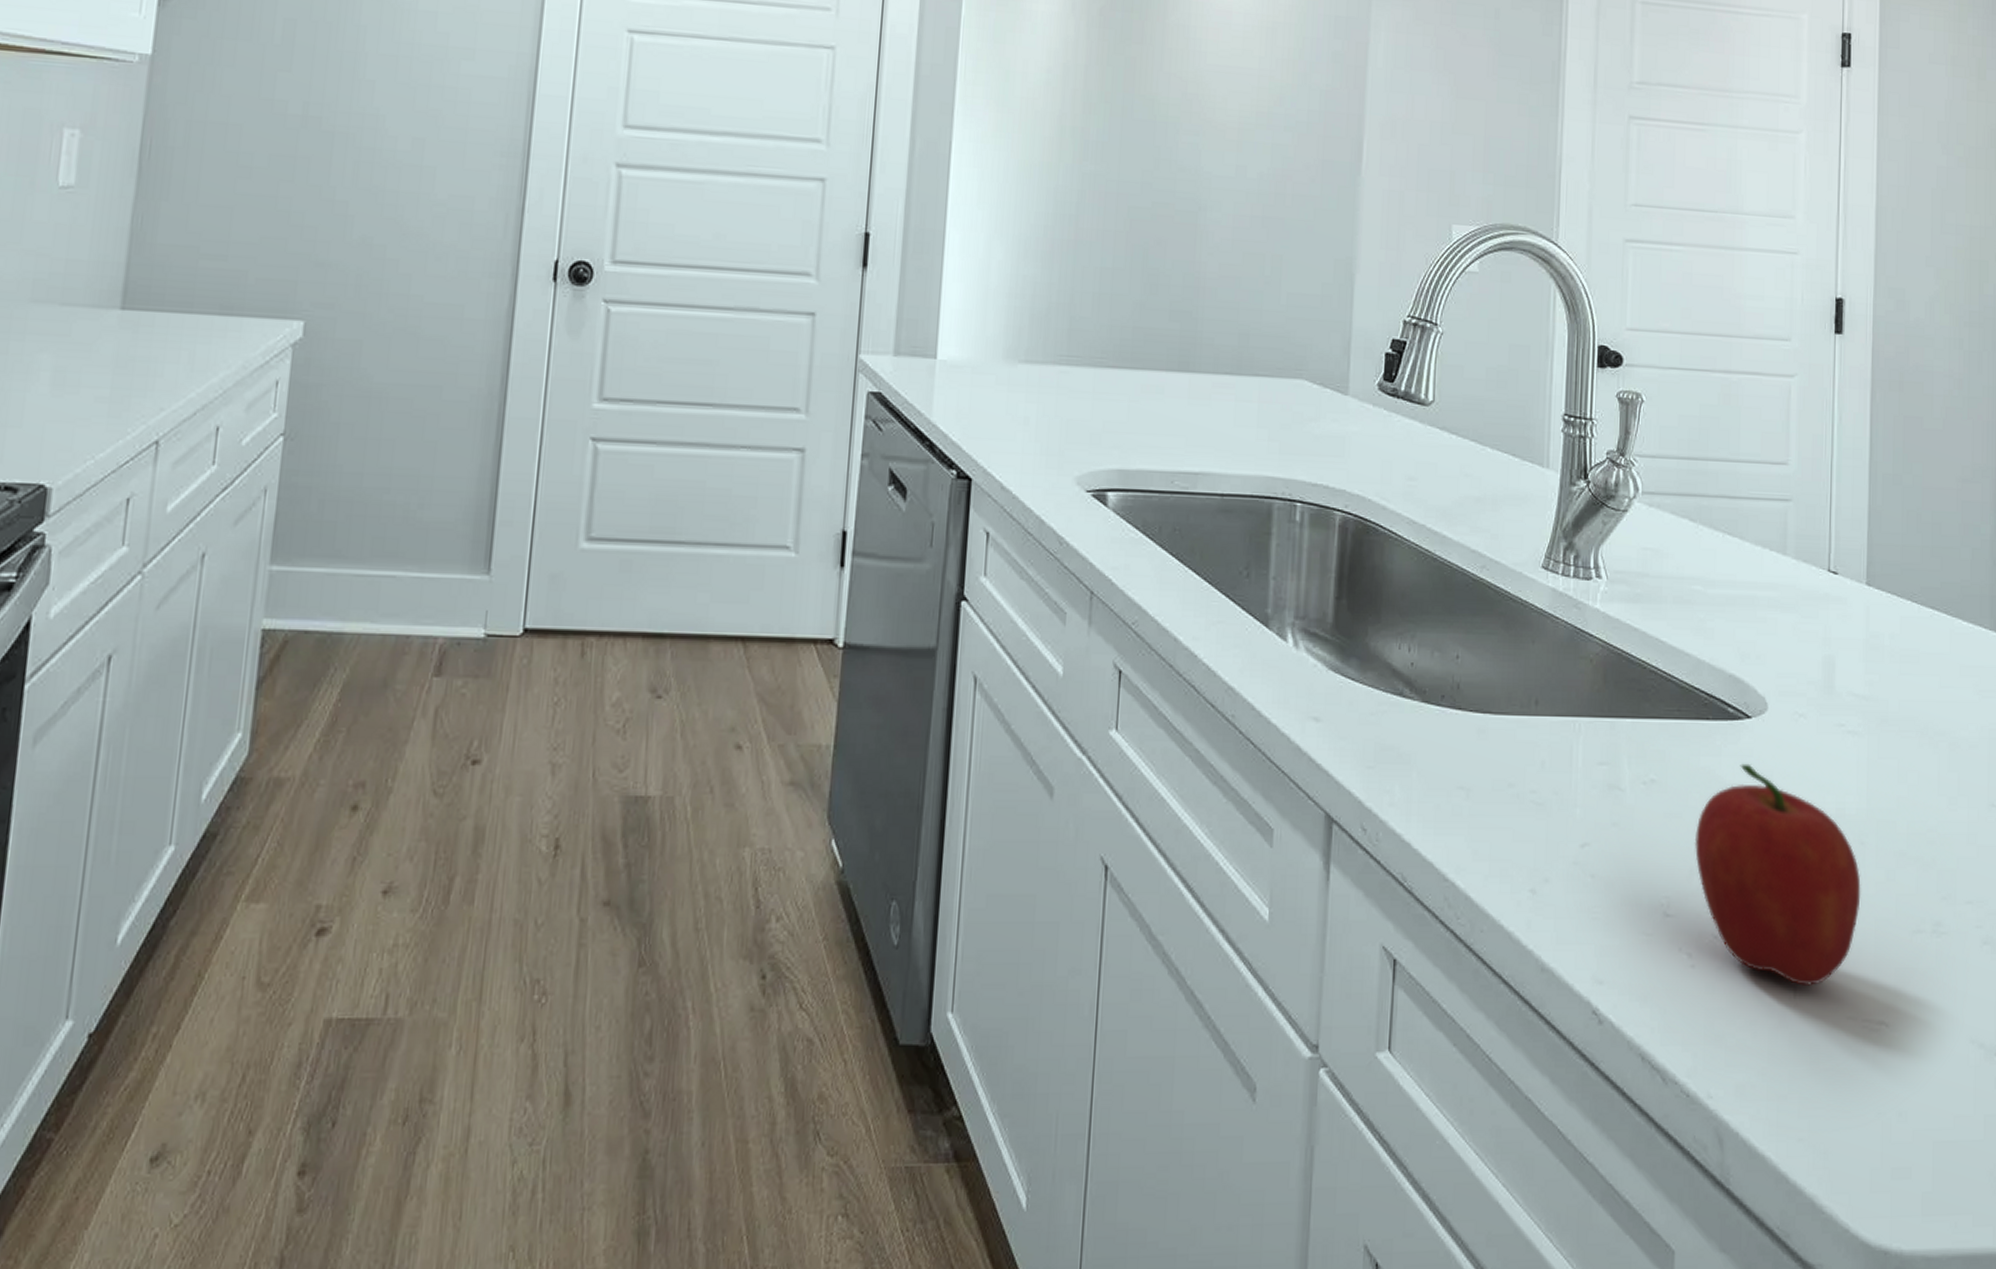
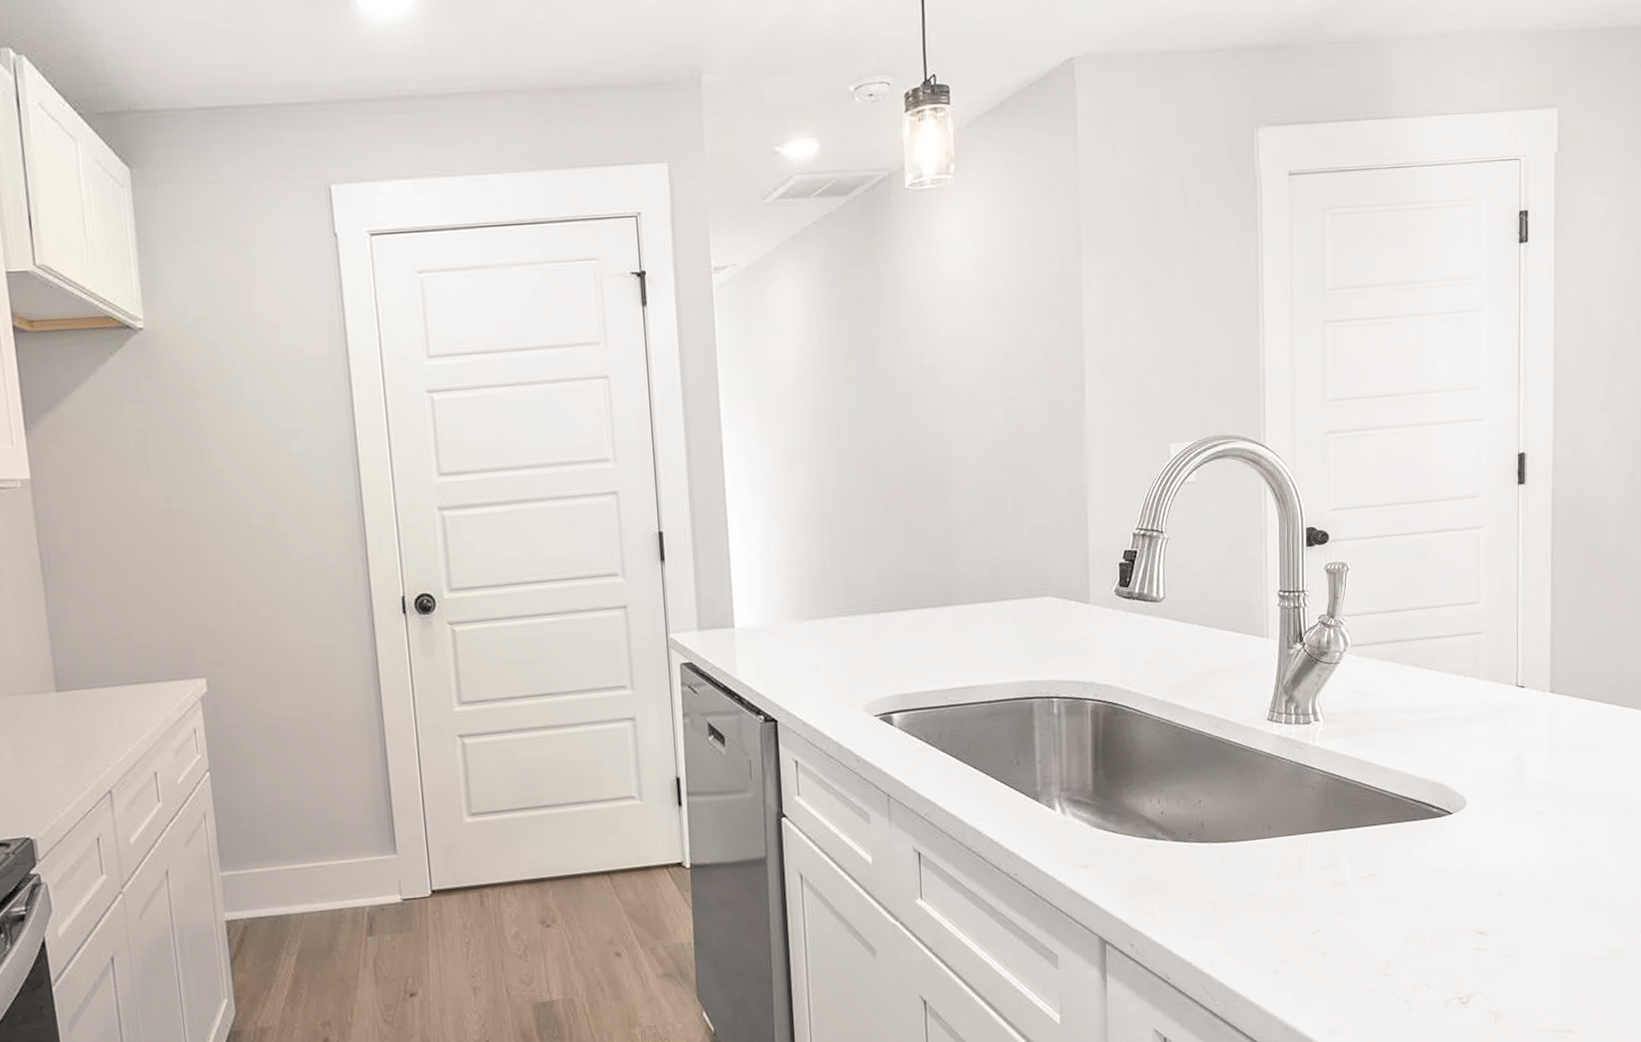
fruit: present [1694,763,1861,986] -> none [1407,850,1549,1012]

